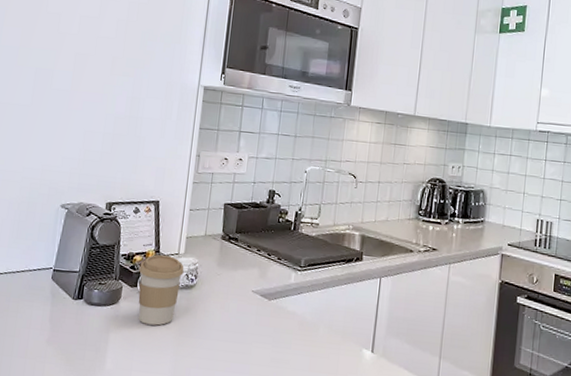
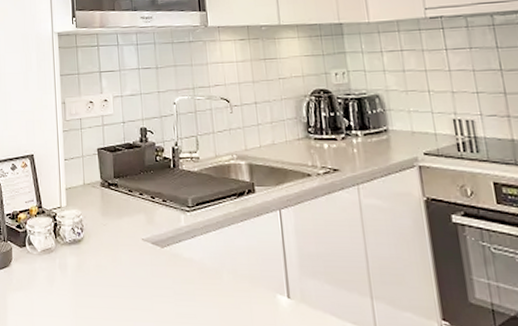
coffee cup: present [138,255,184,326] -> none [25,211,69,286]

